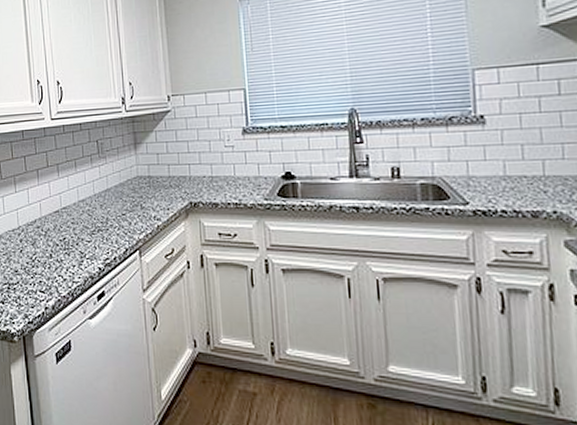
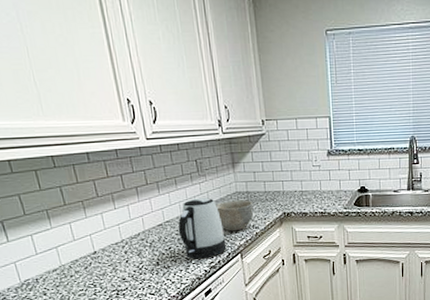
kettle: none [74,182,124,254] -> present [177,197,227,259]
bowl: none [115,186,155,223] -> present [216,200,253,232]

